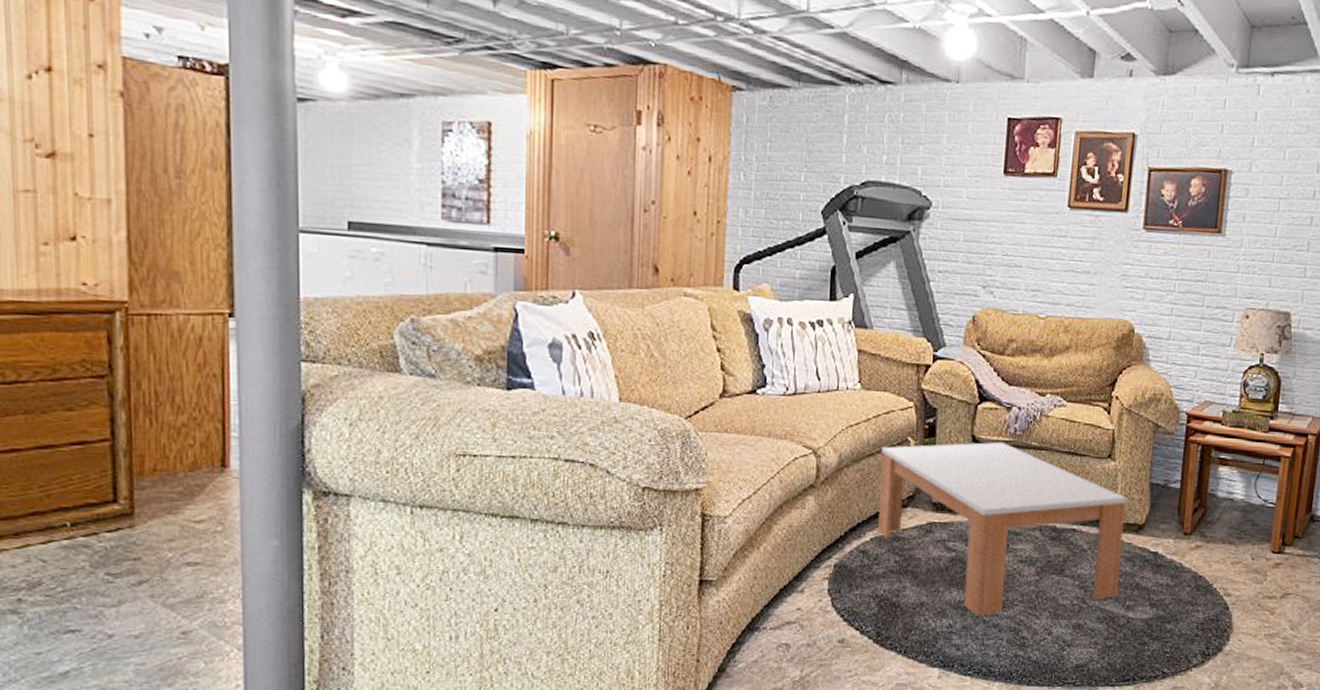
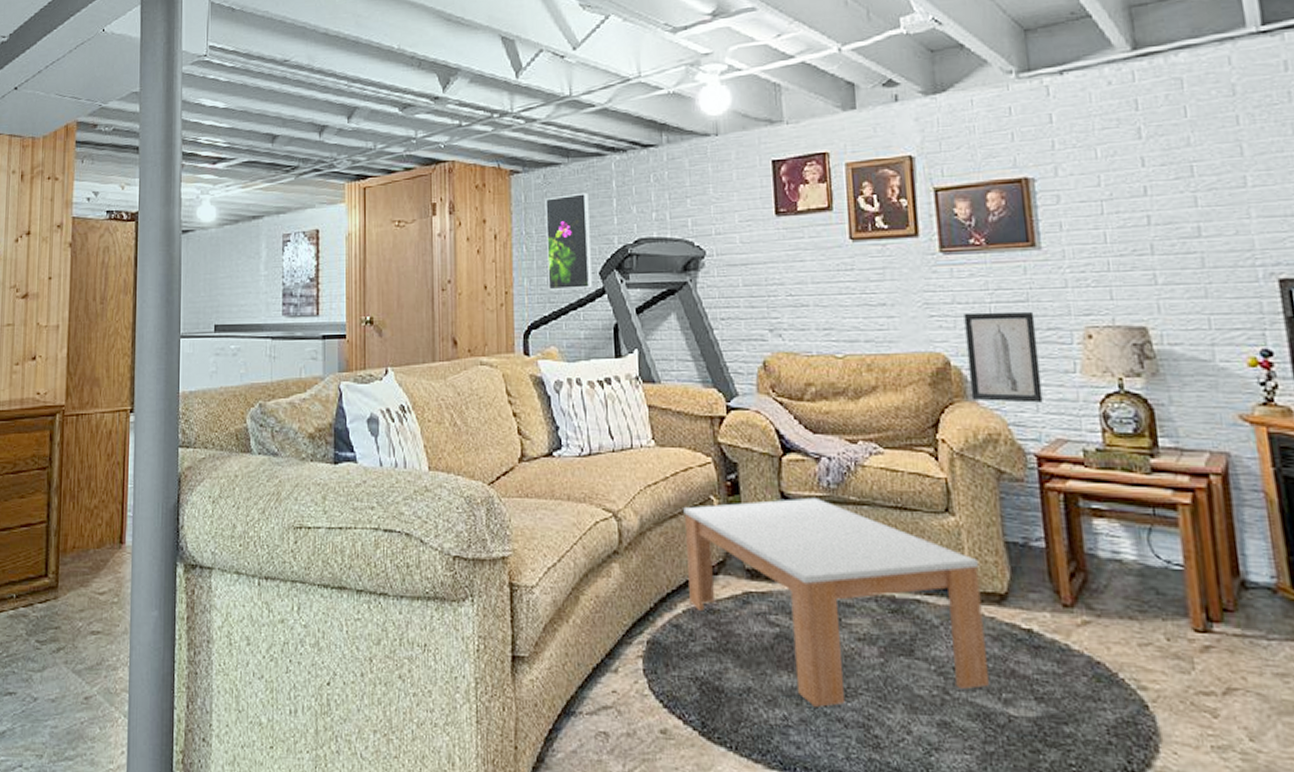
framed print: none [765,123,817,227] -> present [545,192,592,290]
wall art: none [1146,287,1209,370] -> present [963,311,1043,403]

